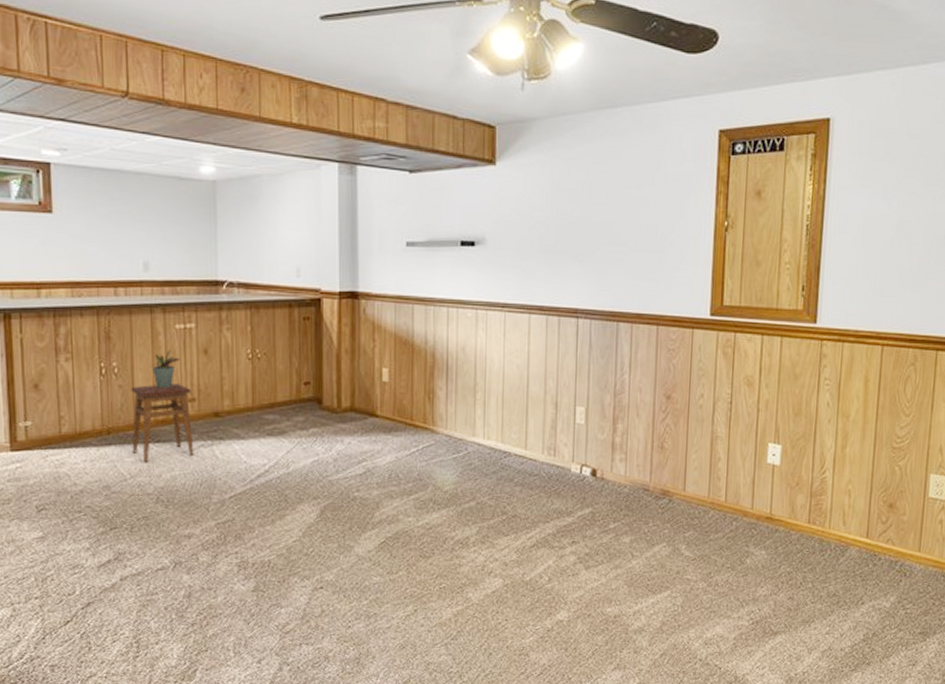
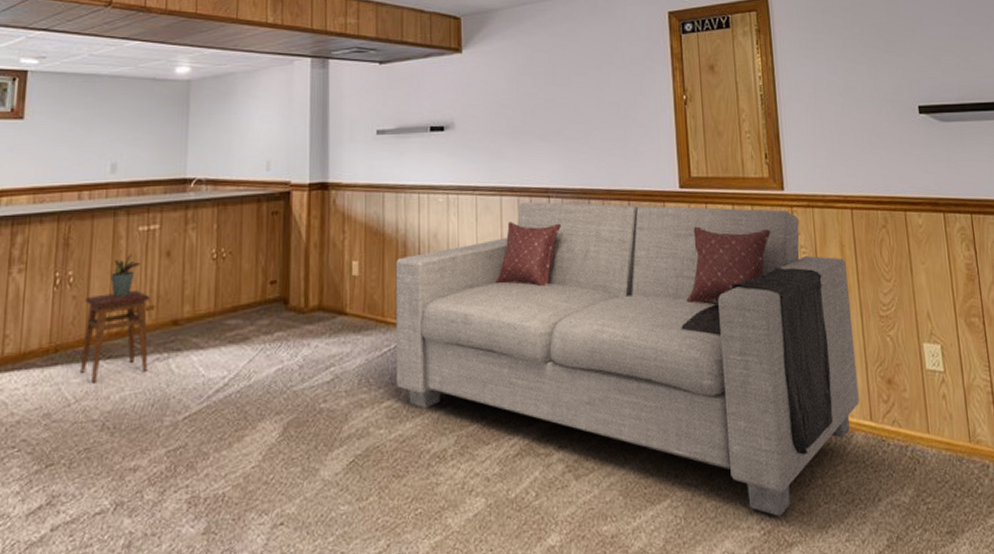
sofa: none [423,321,868,610] -> present [395,202,860,517]

